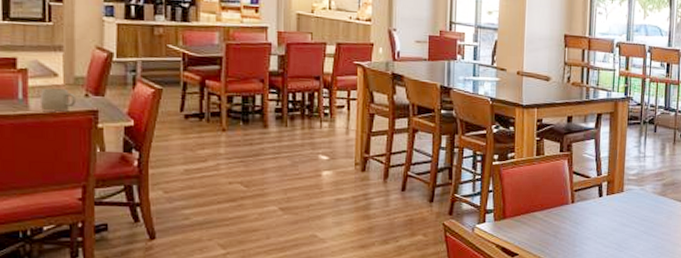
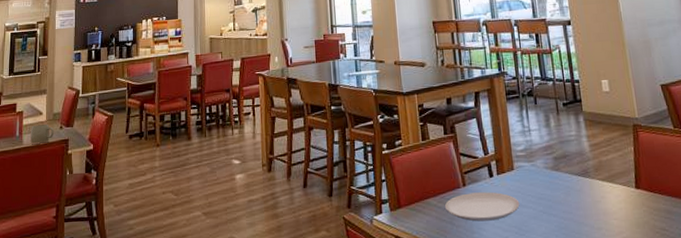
plate: none [551,210,624,237] -> present [445,192,520,222]

